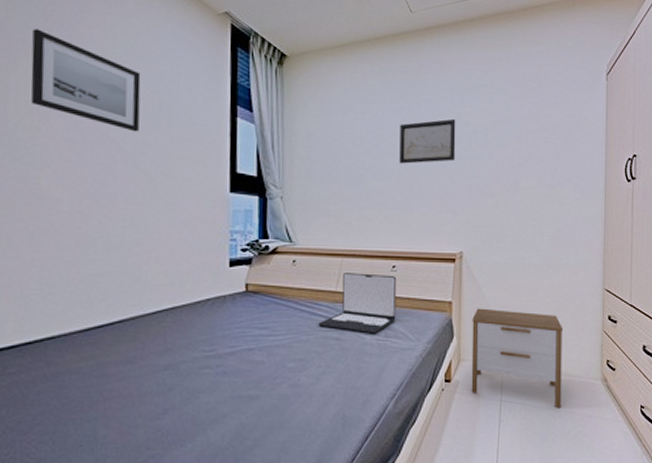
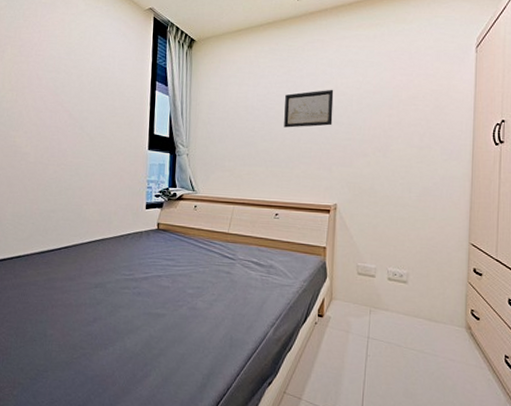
wall art: present [30,29,141,132] -> none [13,27,87,103]
laptop: present [318,273,397,334] -> none [213,218,279,271]
nightstand: present [471,308,564,408] -> none [341,254,429,350]

